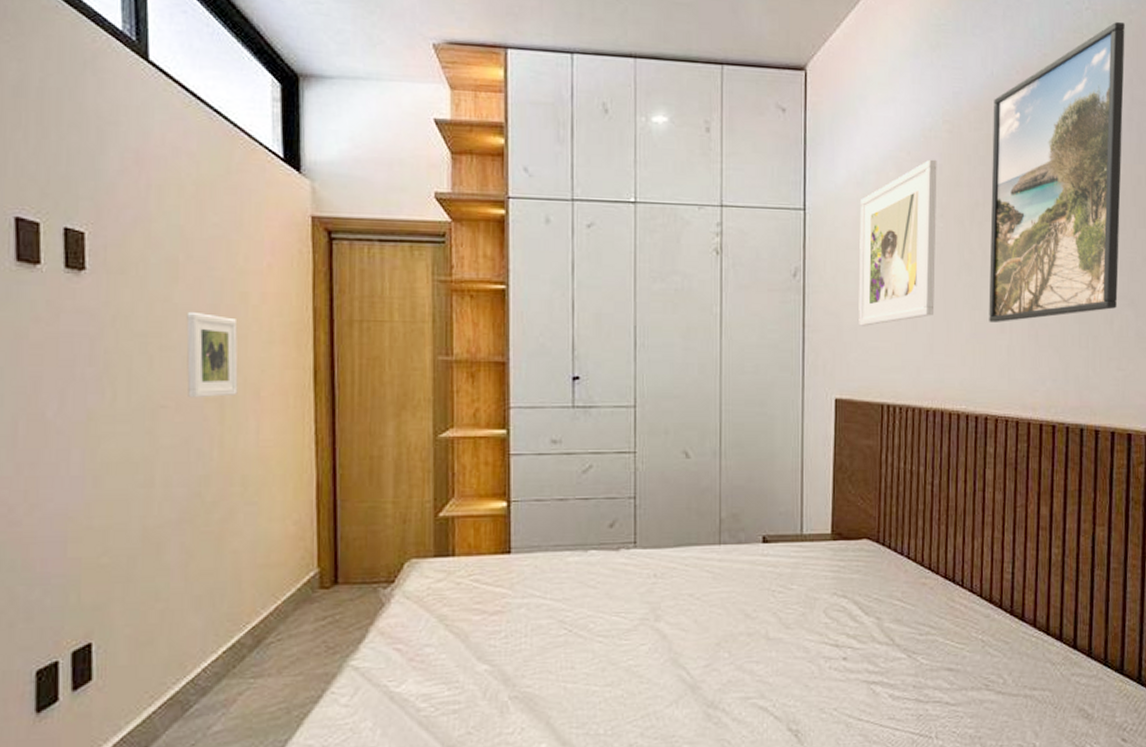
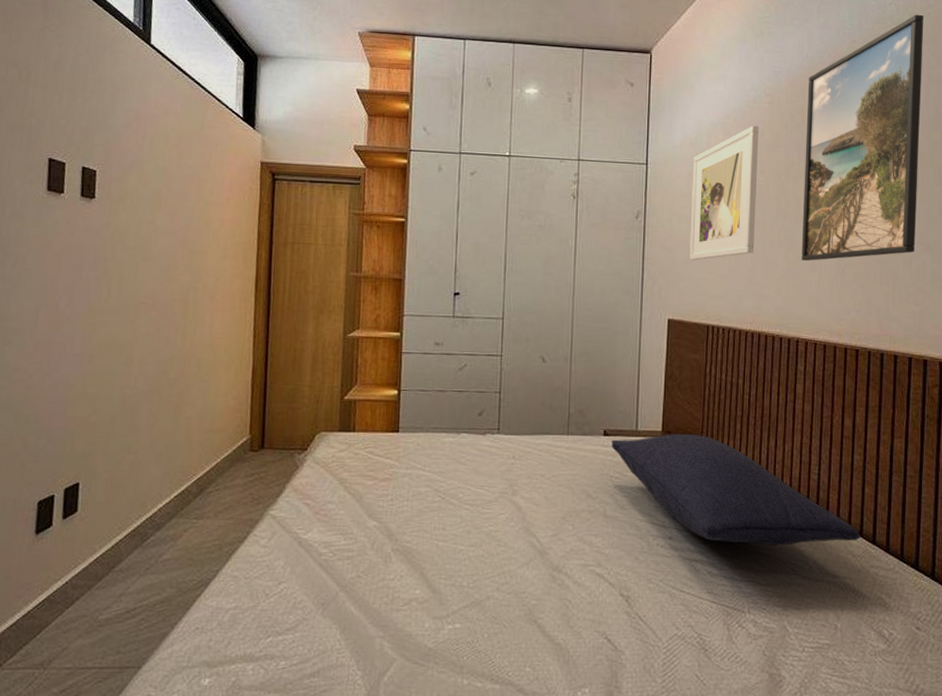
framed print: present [186,313,238,398] -> none [162,233,202,298]
pillow: none [772,535,1061,659] -> present [611,434,861,545]

